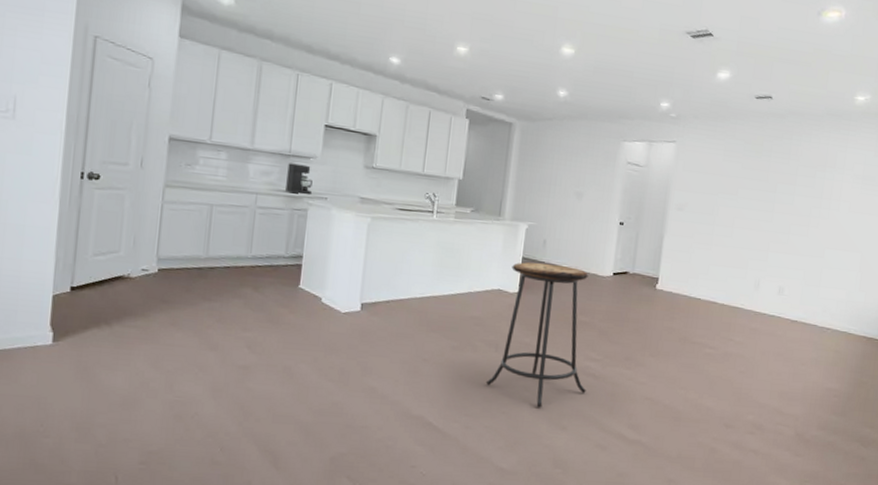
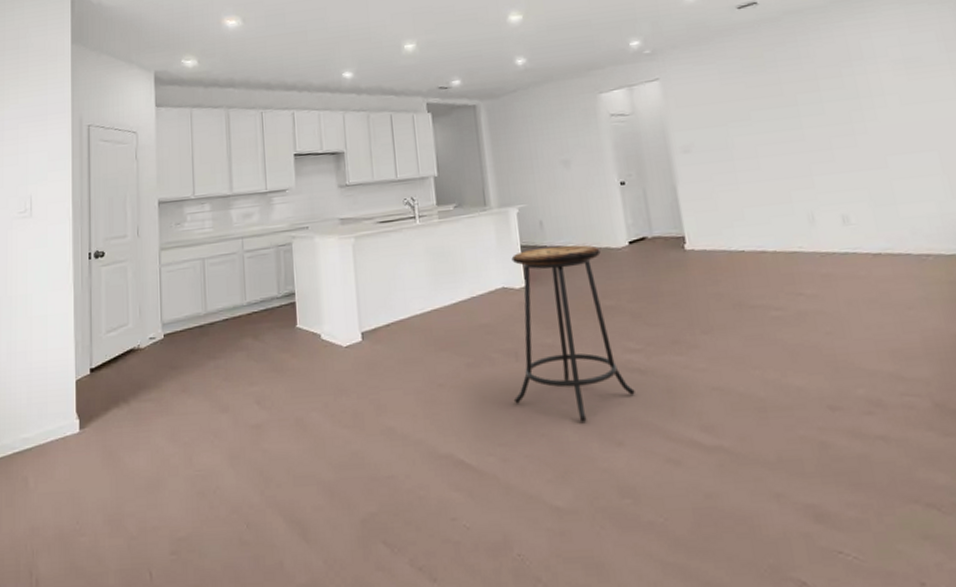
coffee maker: present [285,163,313,196] -> none [266,198,294,230]

